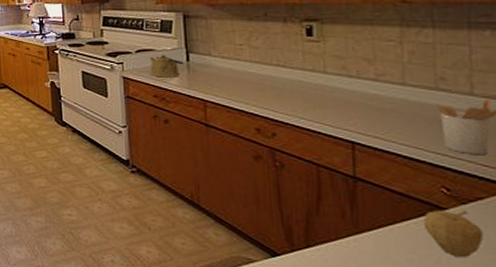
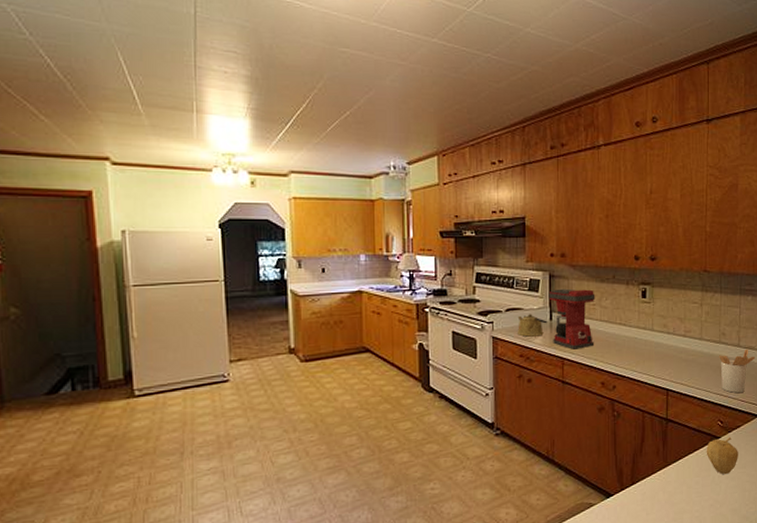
coffee maker: none [183,28,243,92] -> present [548,288,595,349]

